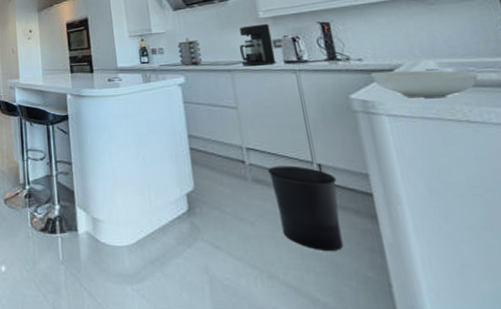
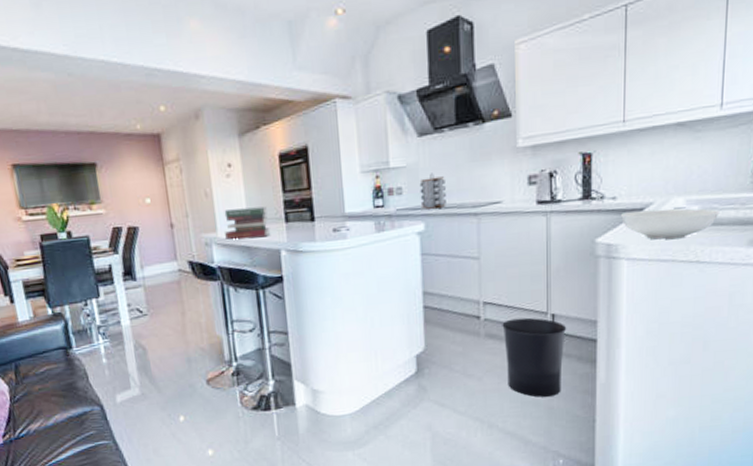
books: none [25,61,59,85] -> present [224,206,271,239]
coffee maker: present [239,23,276,67] -> none [490,154,528,209]

